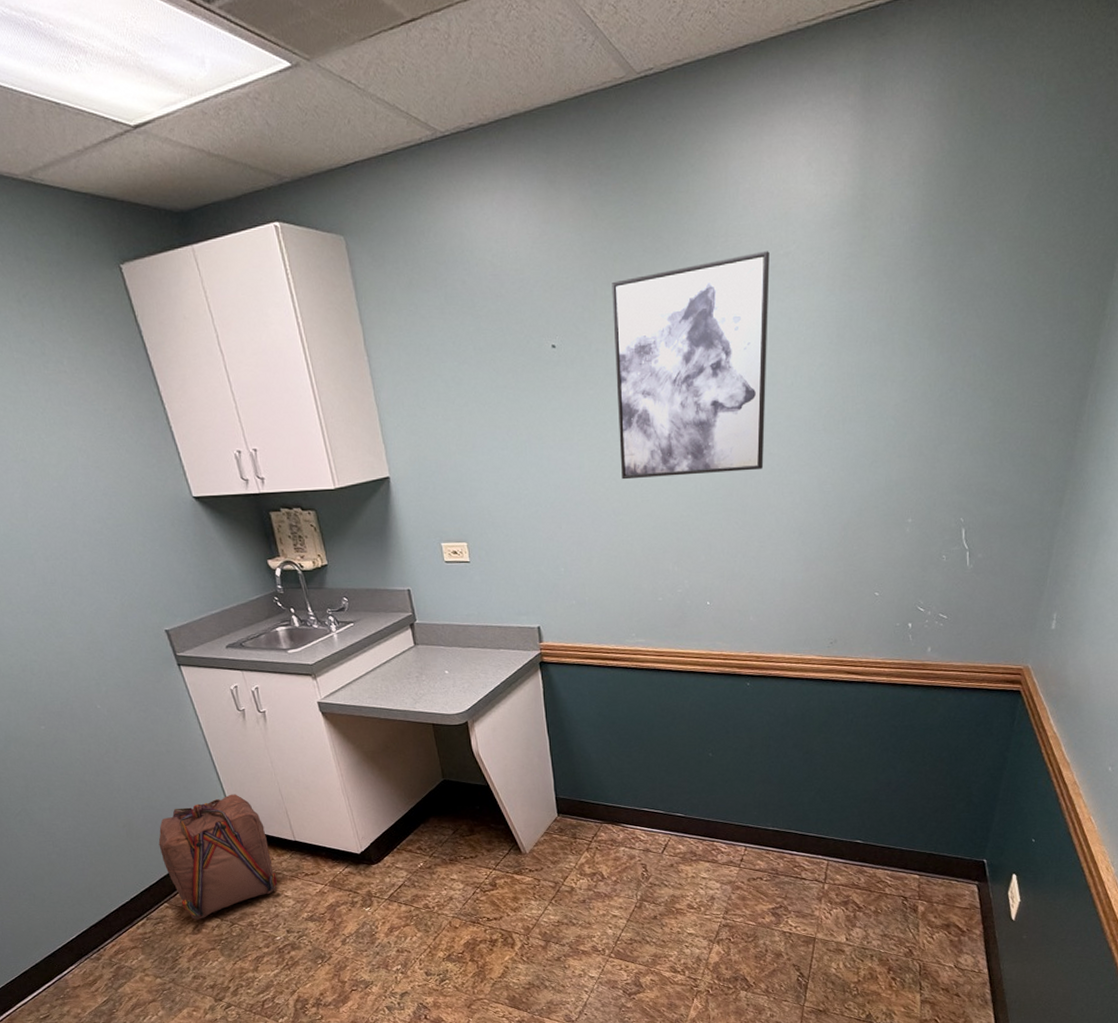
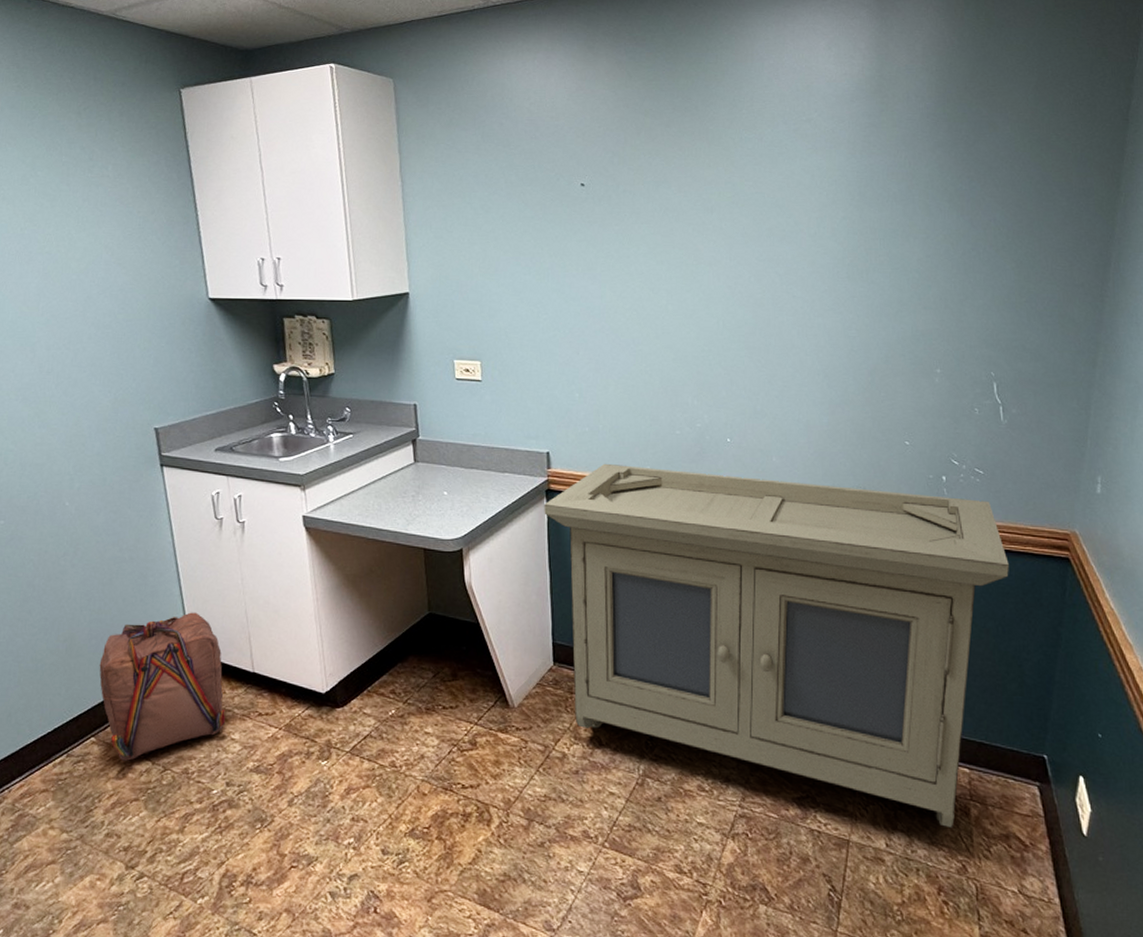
storage cabinet: none [539,633,965,923] -> present [544,463,1009,829]
wall art: present [612,251,770,480] -> none [641,116,793,312]

